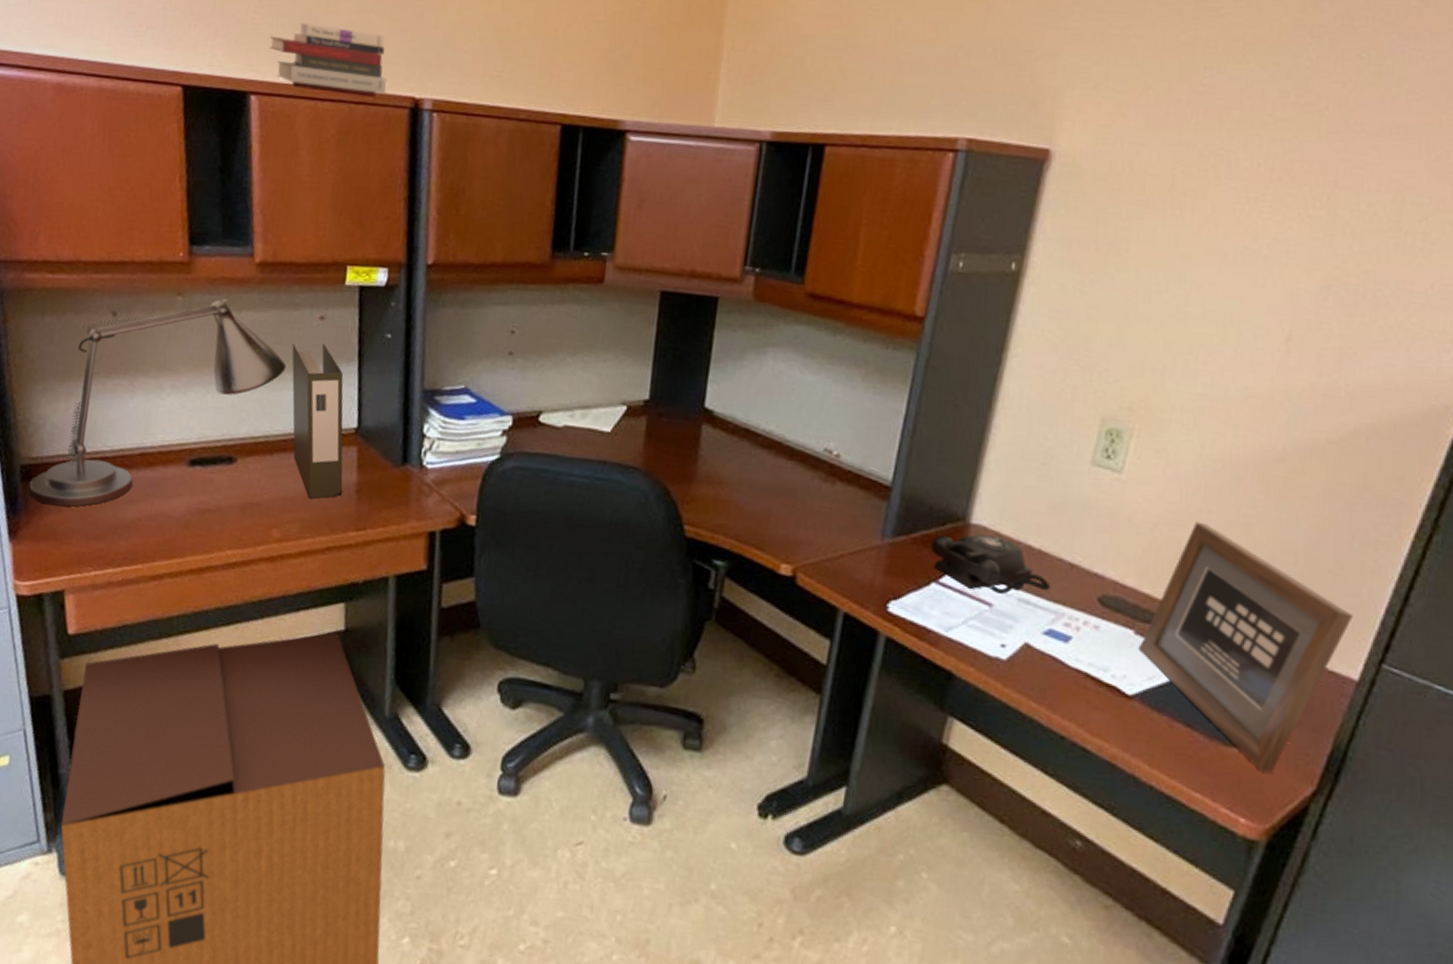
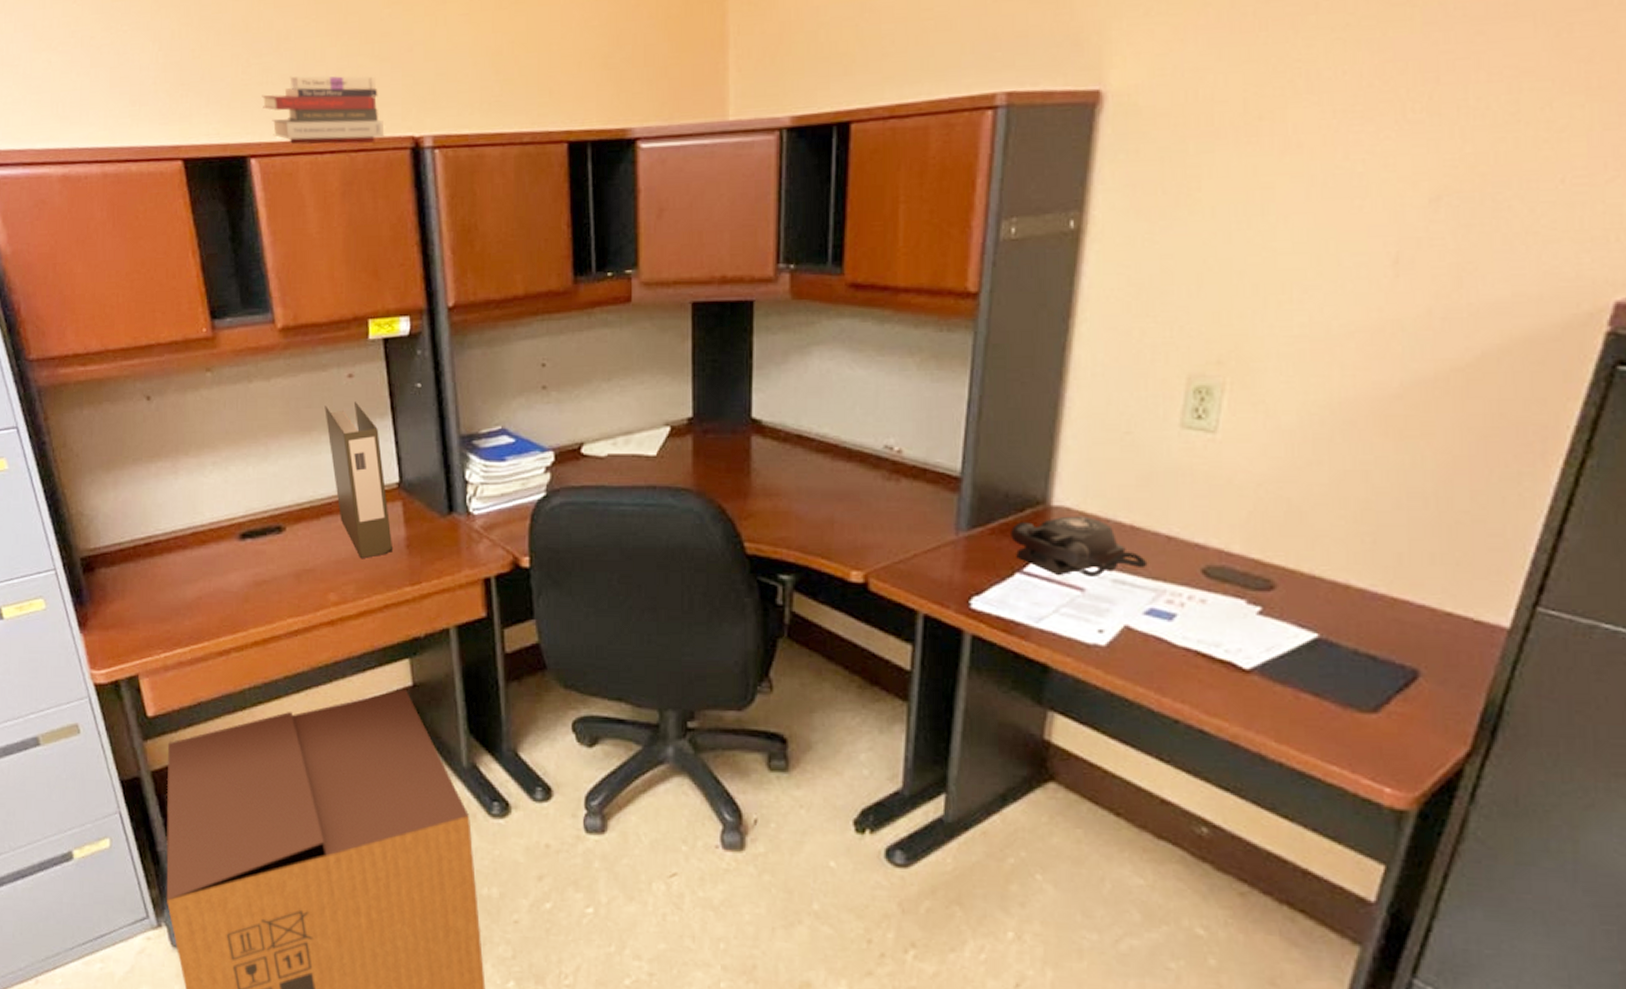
desk lamp: present [29,298,287,507] -> none [91,369,322,594]
picture frame: present [1138,521,1353,773] -> none [1252,475,1498,737]

